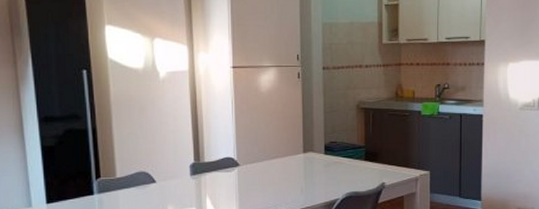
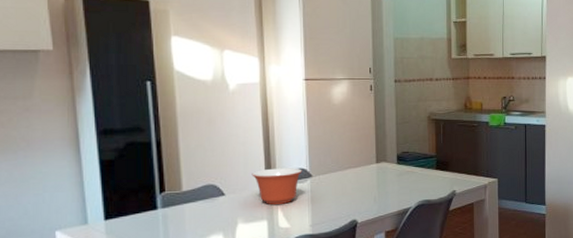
mixing bowl: none [181,156,230,193] -> present [252,168,302,204]

